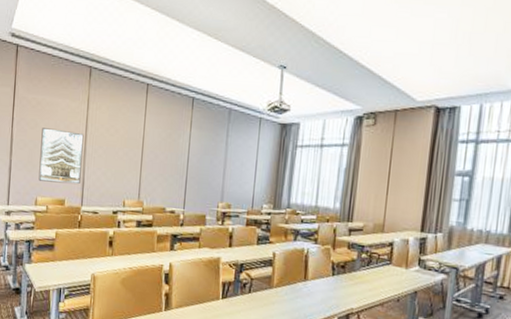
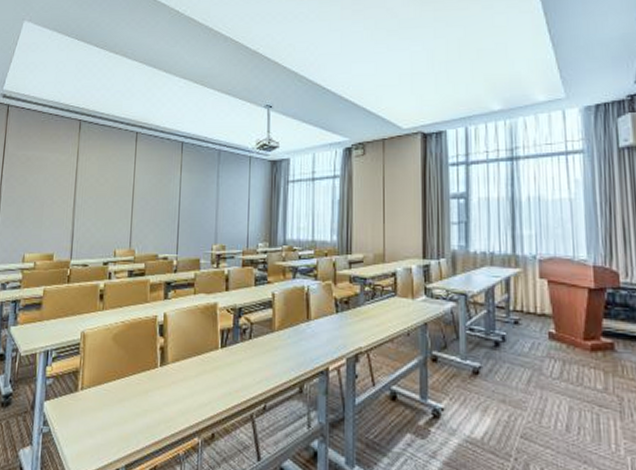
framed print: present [38,128,84,185] -> none [26,183,74,238]

